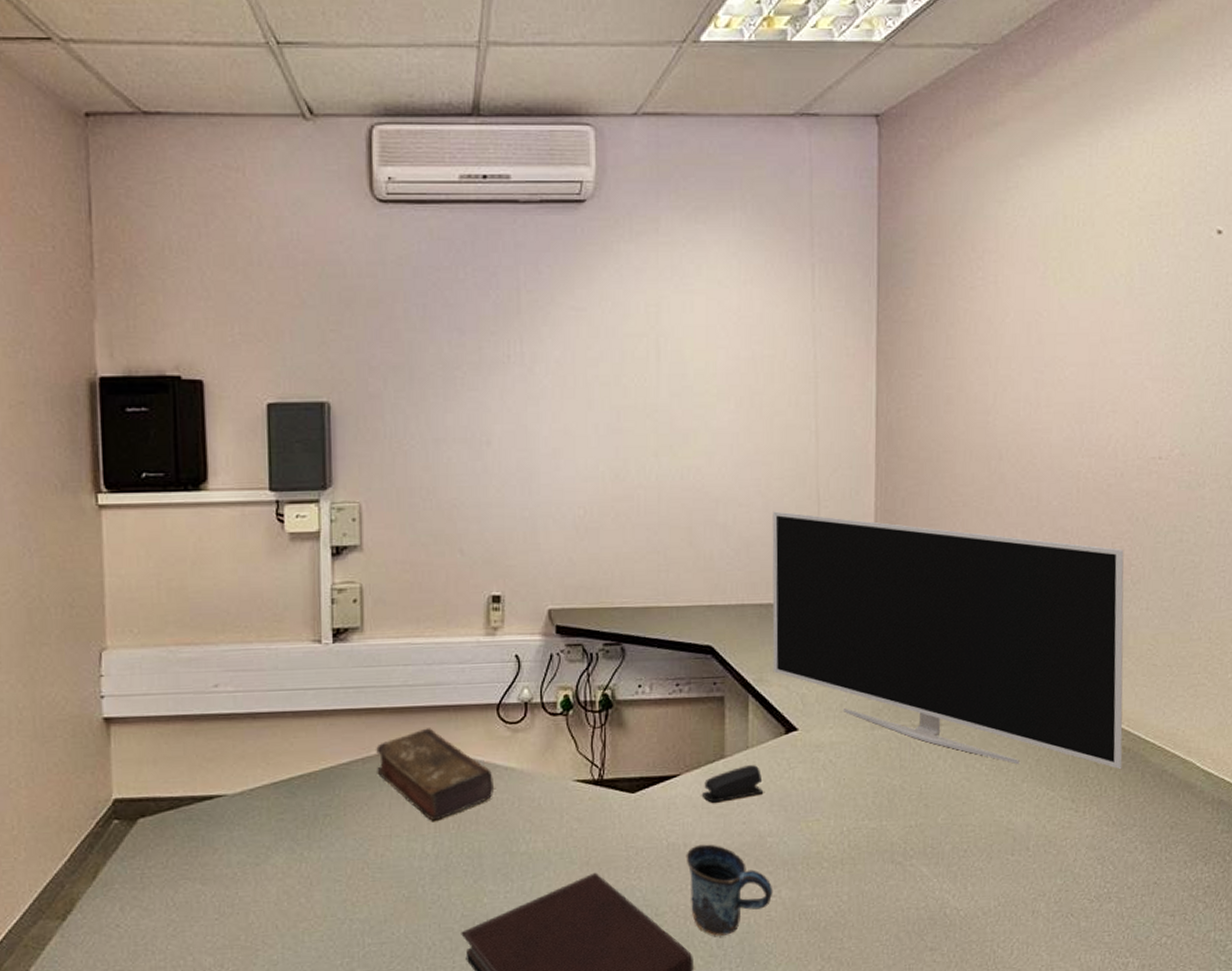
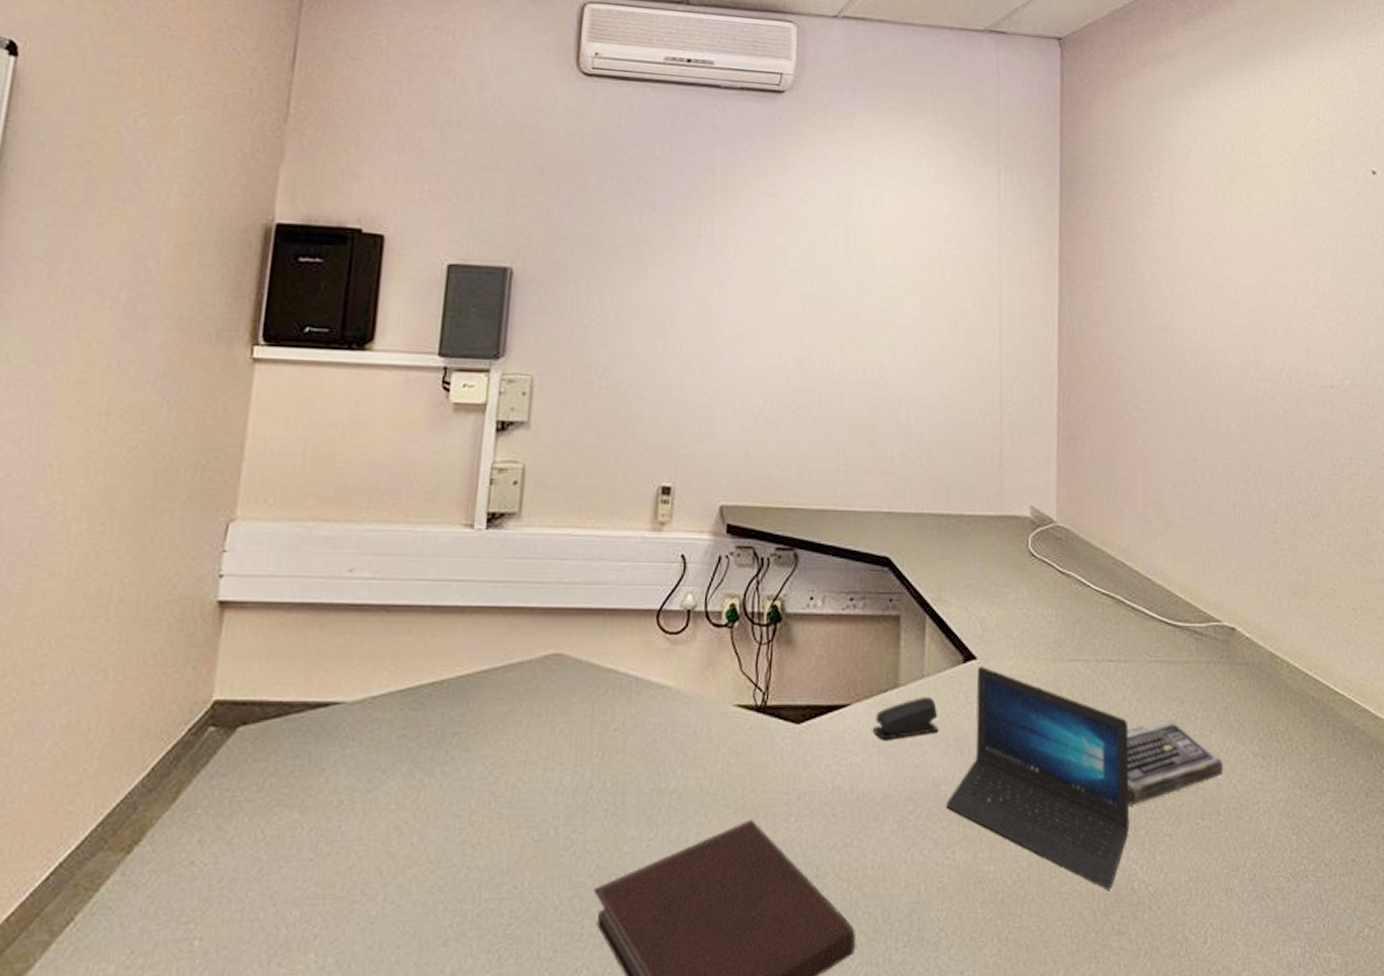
book: present [376,728,493,821] -> none [518,634,647,747]
mug: present [686,844,773,936] -> none [852,790,947,906]
laptop: none [771,736,943,915] -> present [945,667,1130,890]
monitor: present [772,511,1124,770] -> none [952,415,1312,724]
keyboard: none [941,773,1033,846] -> present [1127,720,1223,805]

